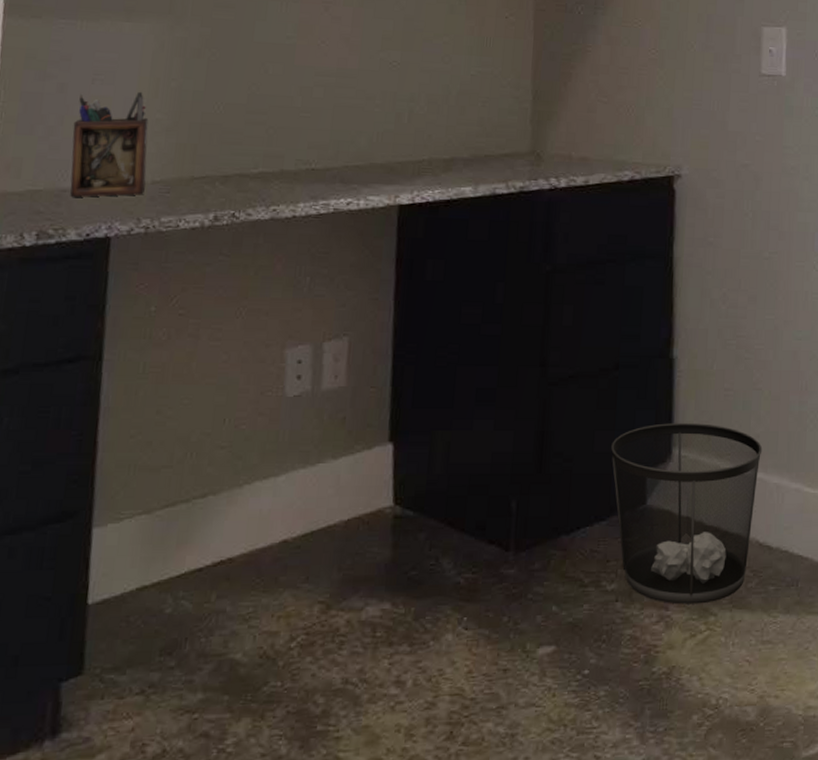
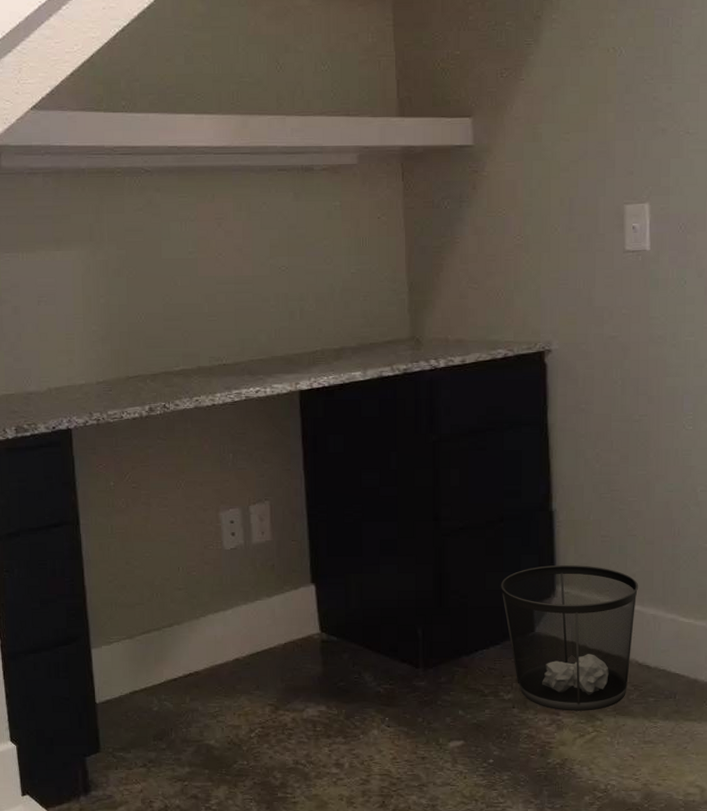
desk organizer: present [70,91,149,197] -> none [29,308,92,398]

